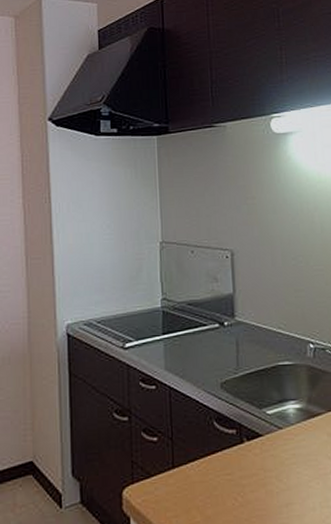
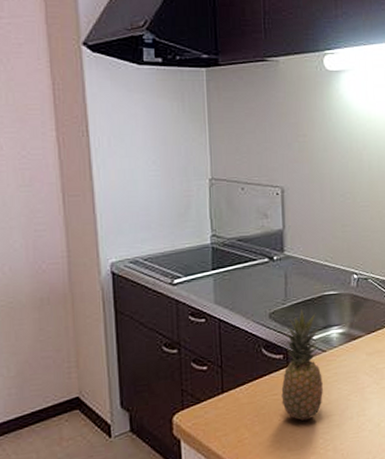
fruit: none [235,380,281,507] -> present [281,309,324,421]

